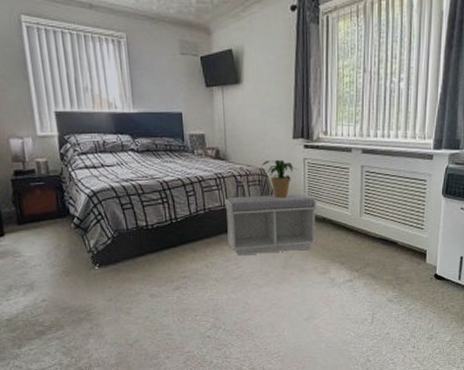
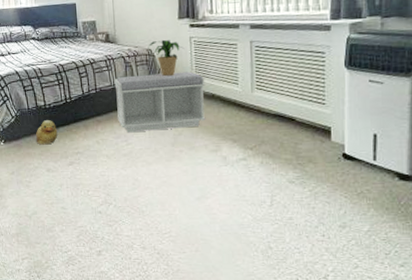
rubber duck: none [137,242,162,269] -> present [36,120,58,145]

